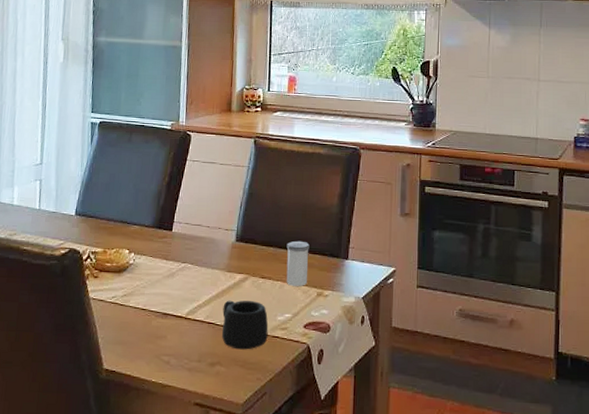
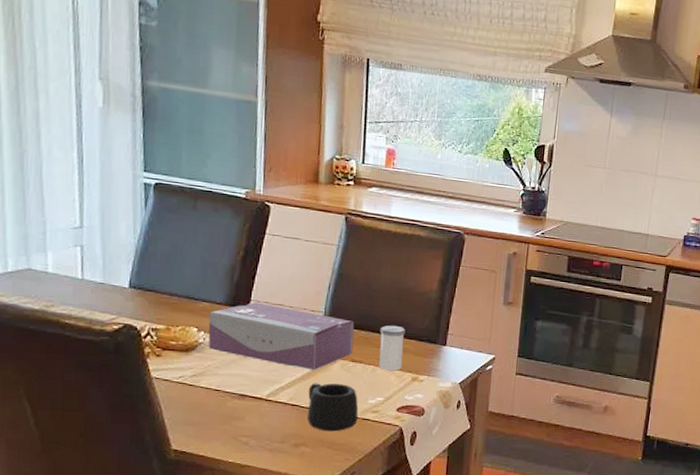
tissue box: none [137,224,264,288] -> present [208,302,355,371]

